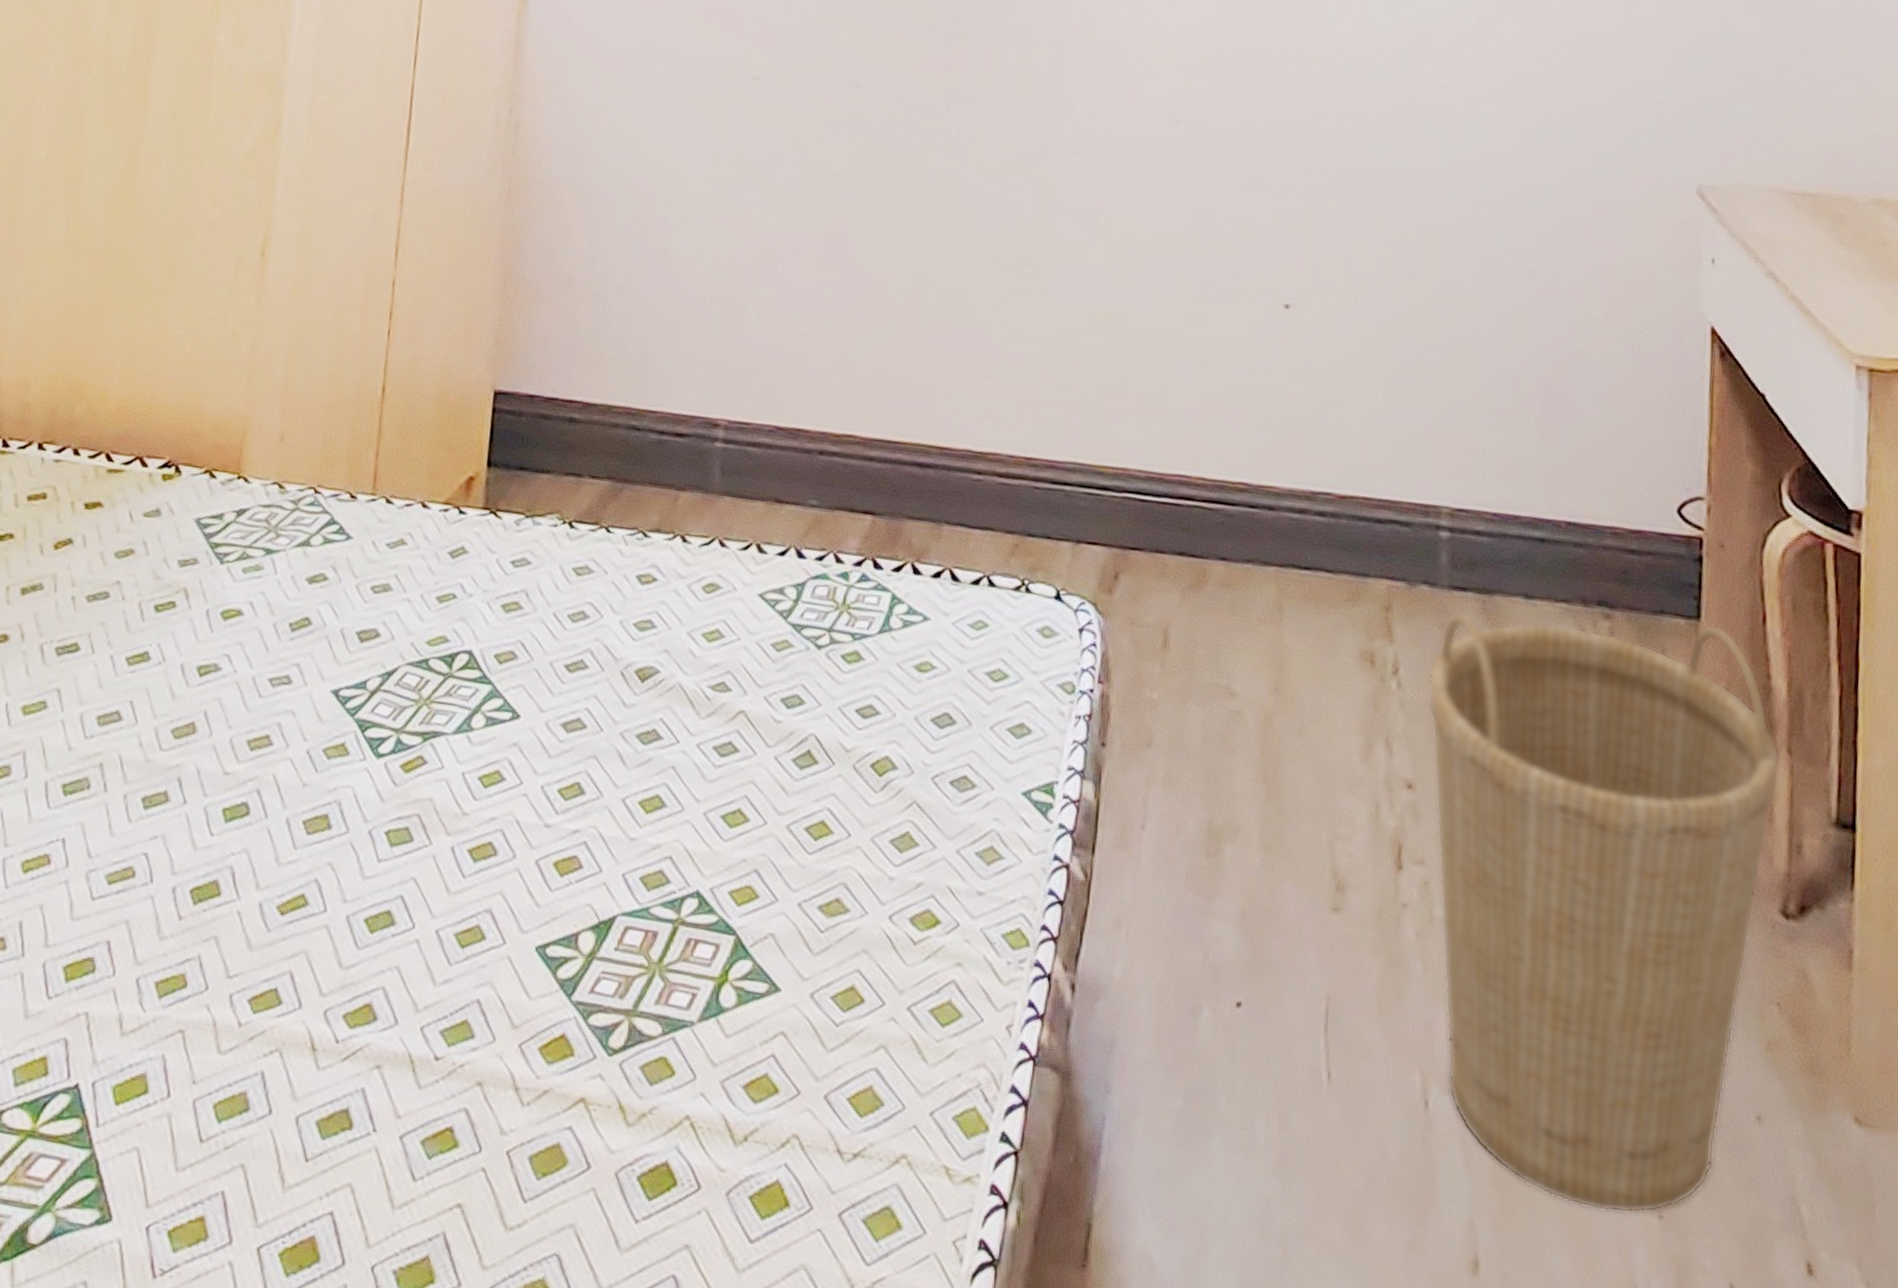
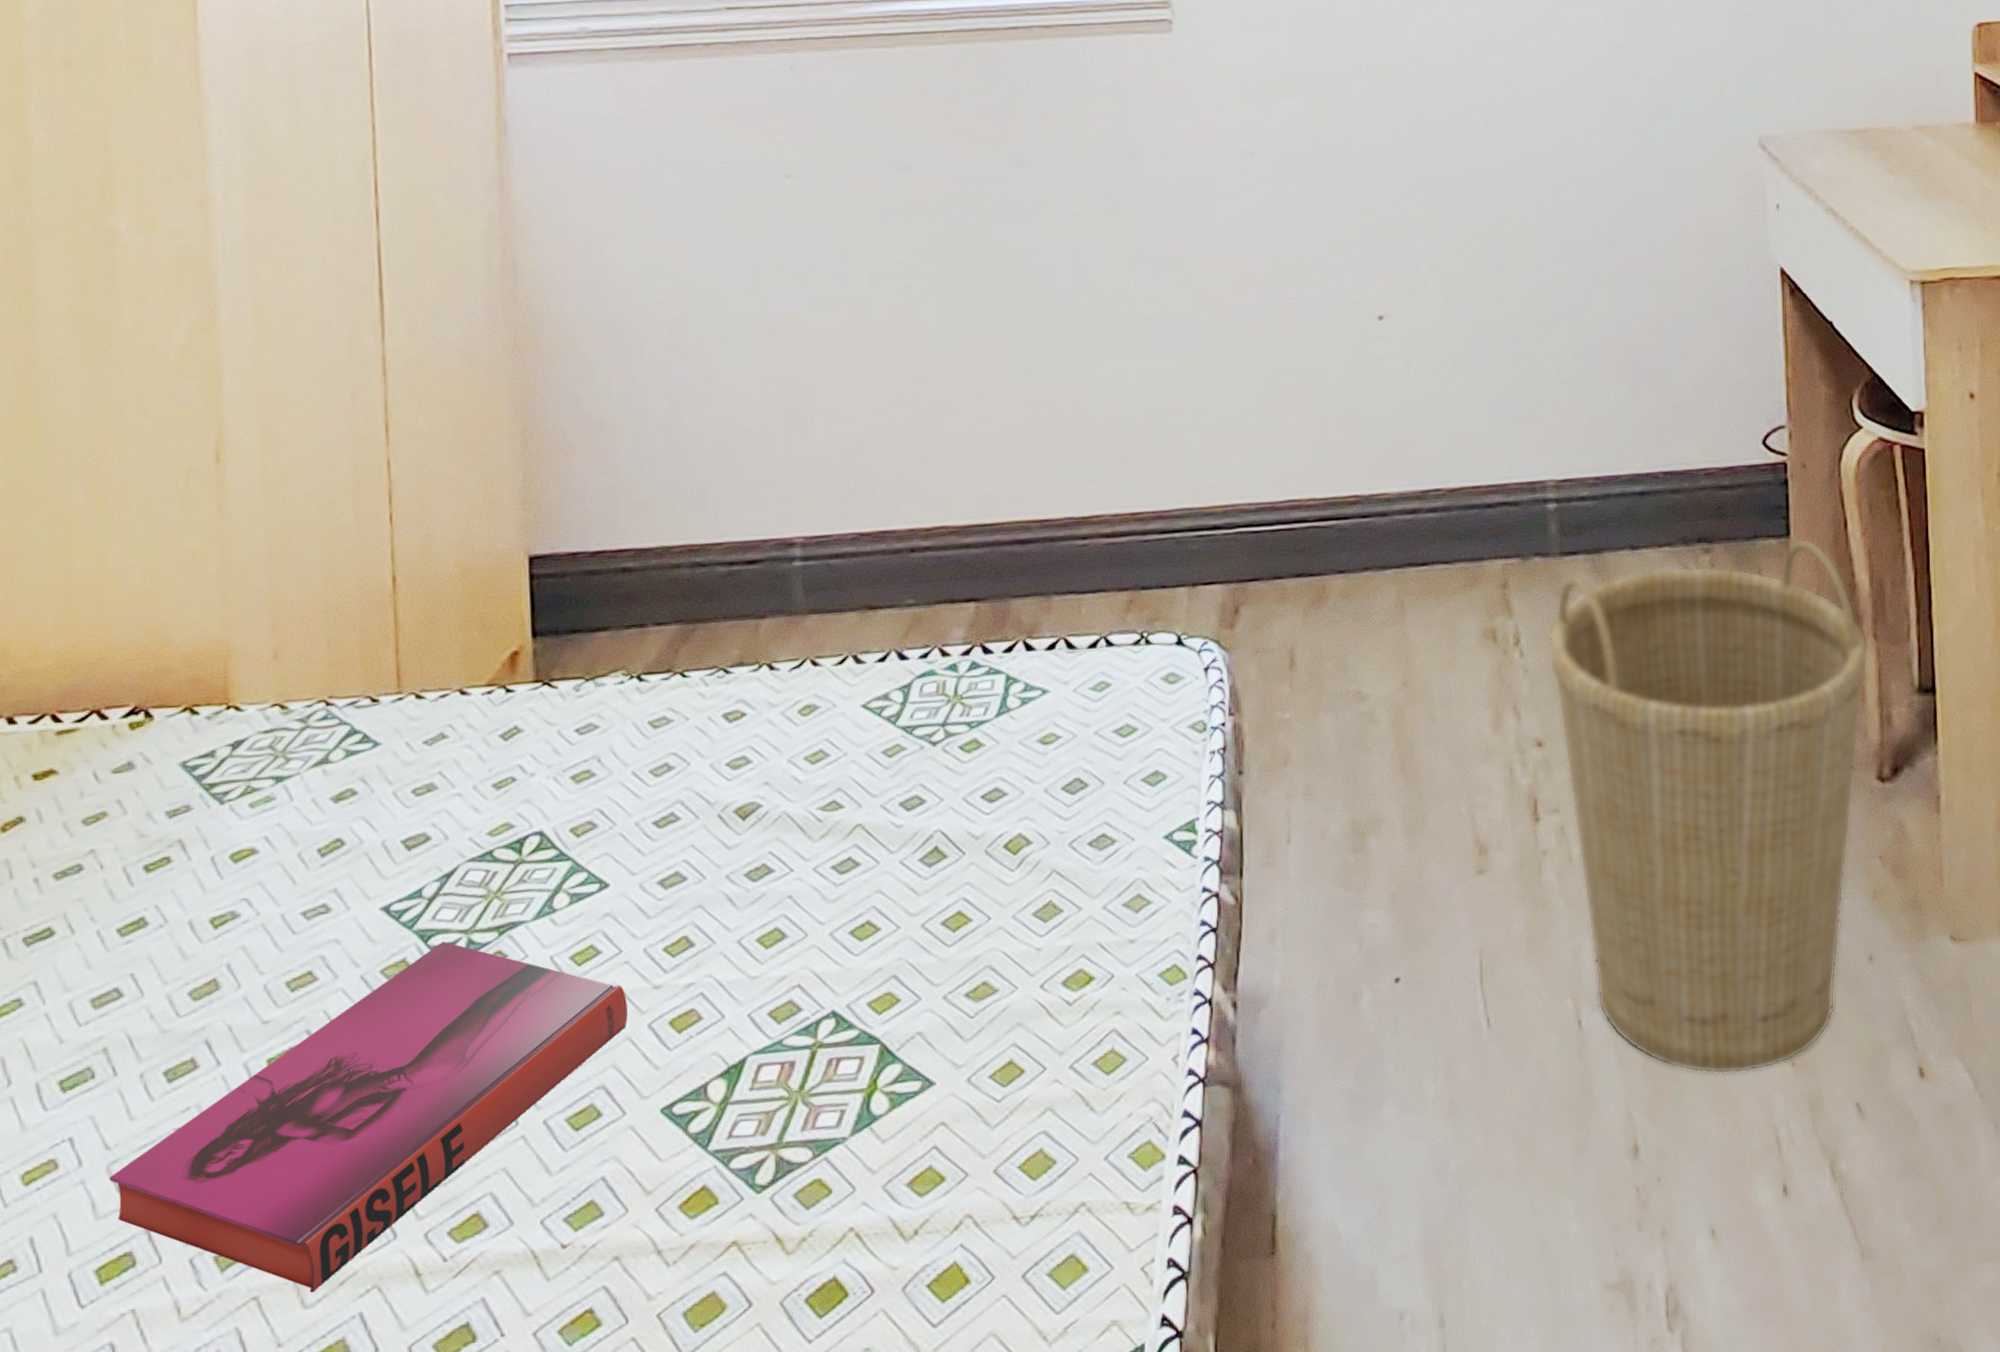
hardback book: none [86,734,521,1040] -> present [109,941,628,1293]

